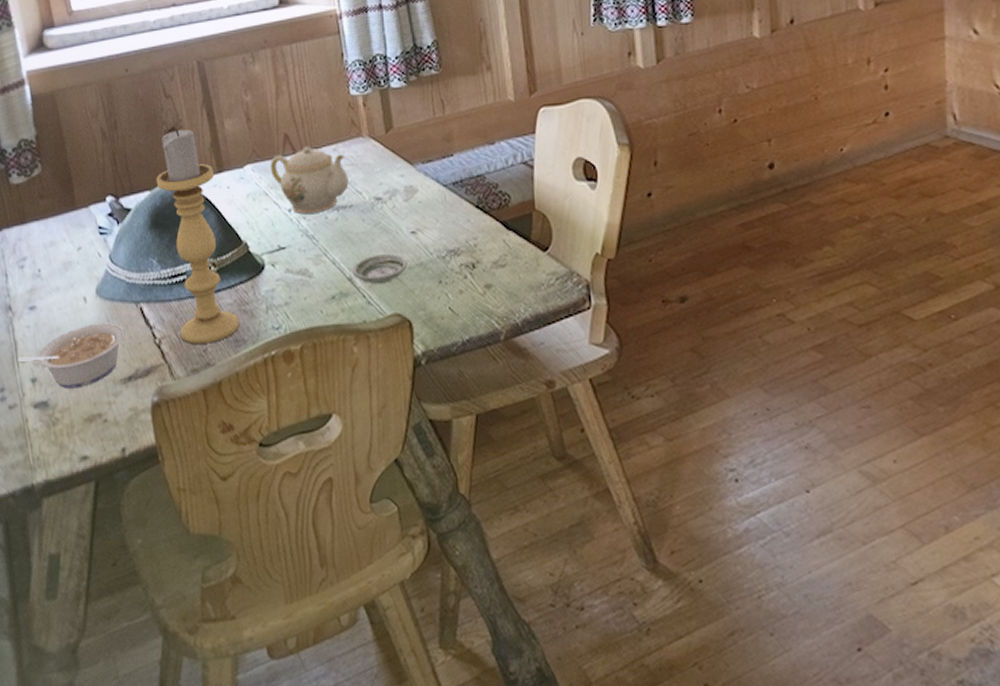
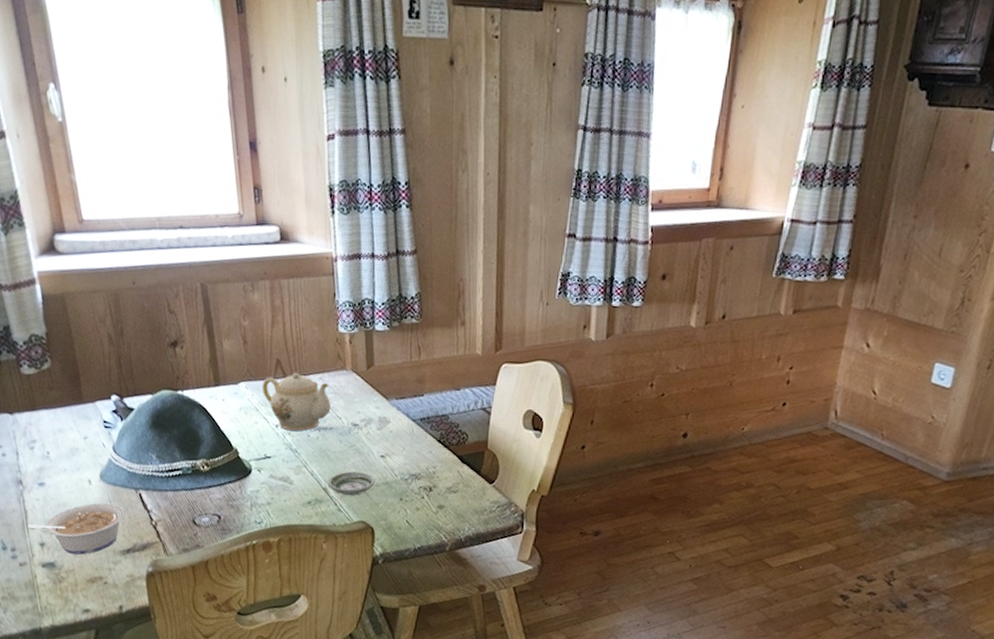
candle holder: present [156,129,240,345] -> none [158,343,227,530]

